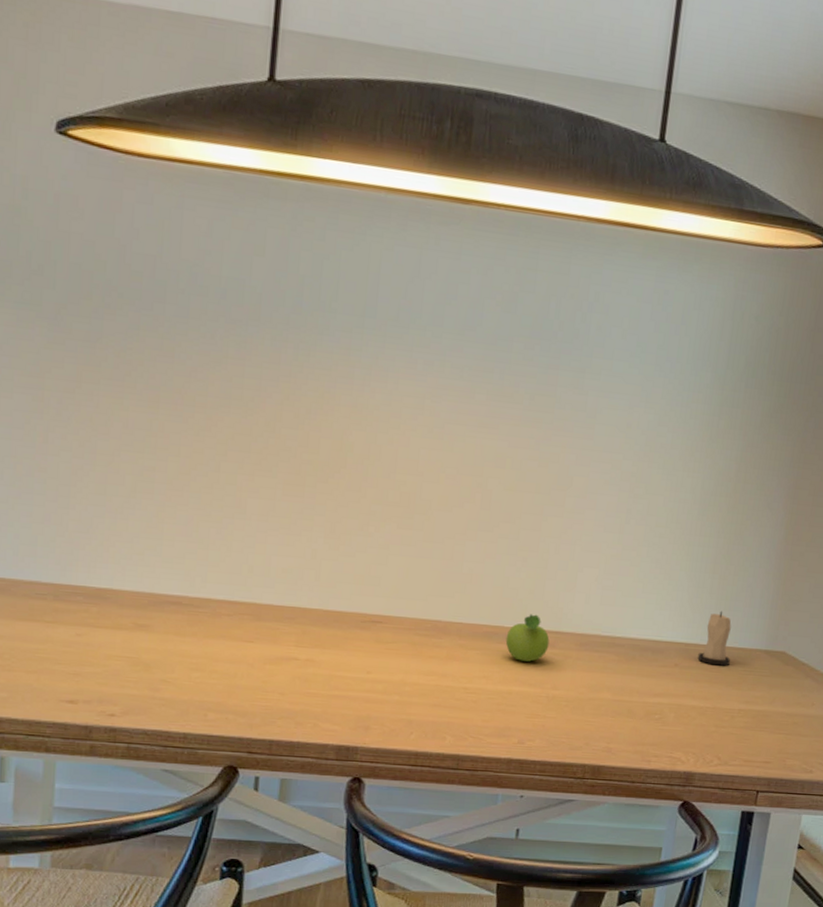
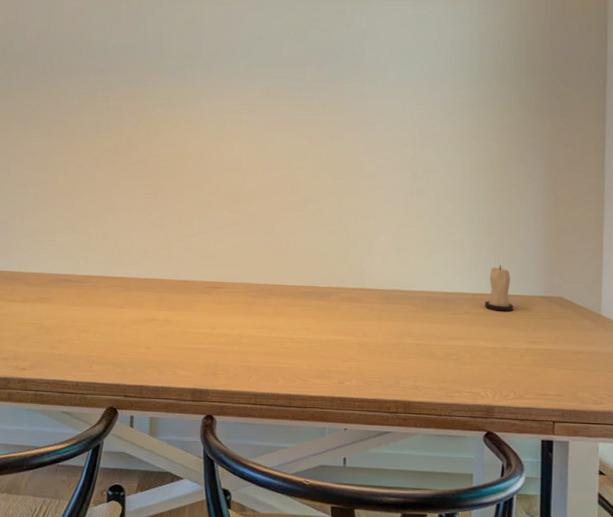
fruit: present [505,614,550,662] -> none [320,275,356,314]

